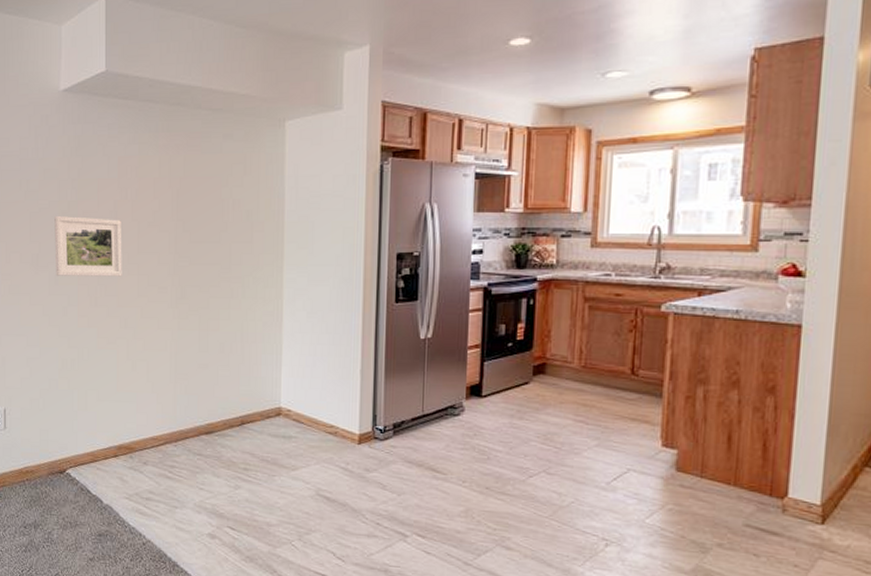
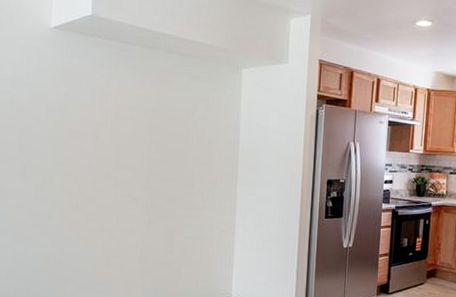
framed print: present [54,215,122,277] -> none [41,132,102,188]

